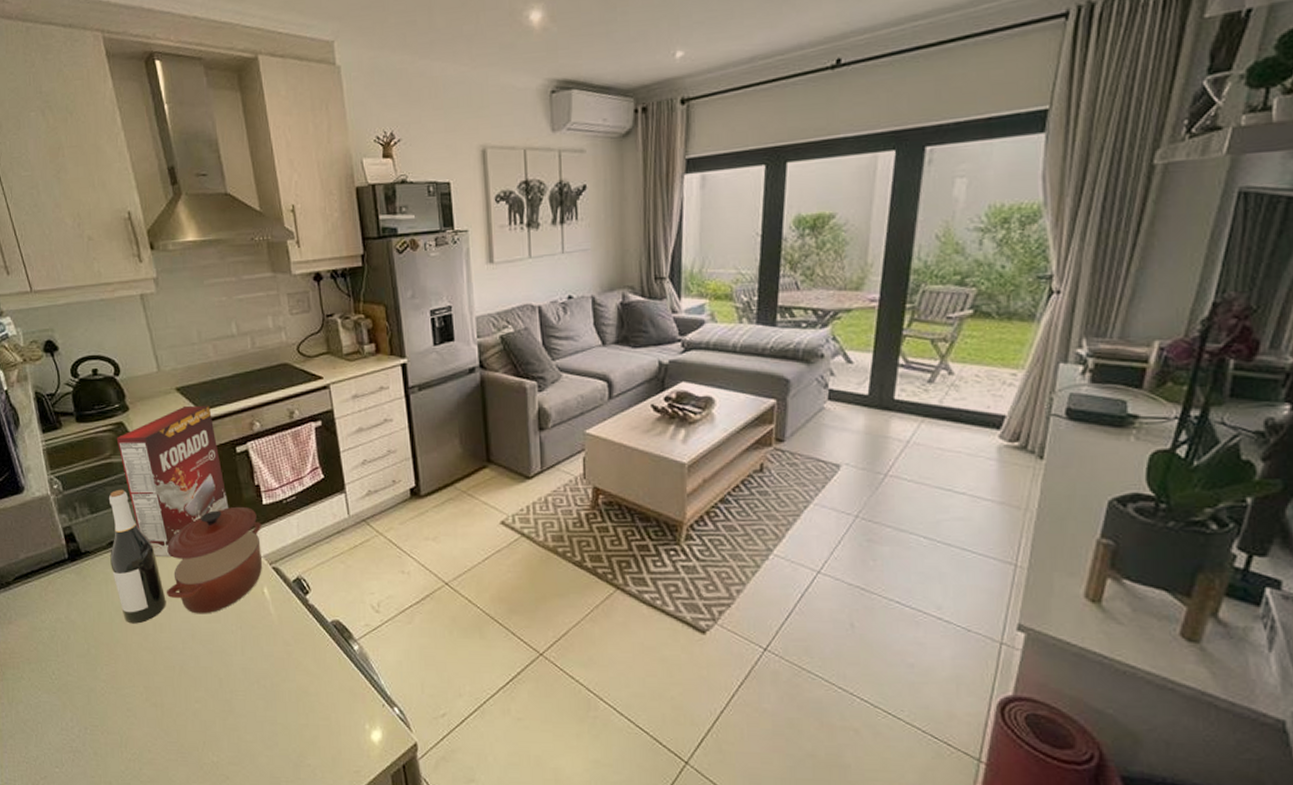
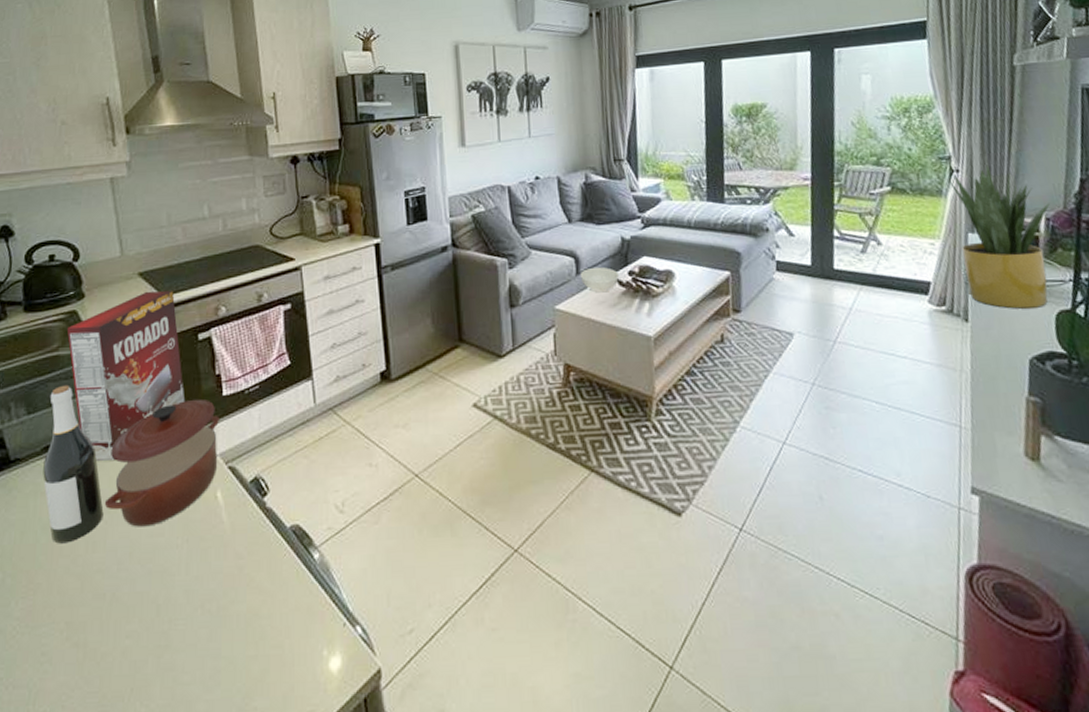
bowl: none [612,391,655,418] -> present [579,266,620,293]
planter: none [1045,287,1167,447] -> present [948,166,1050,309]

